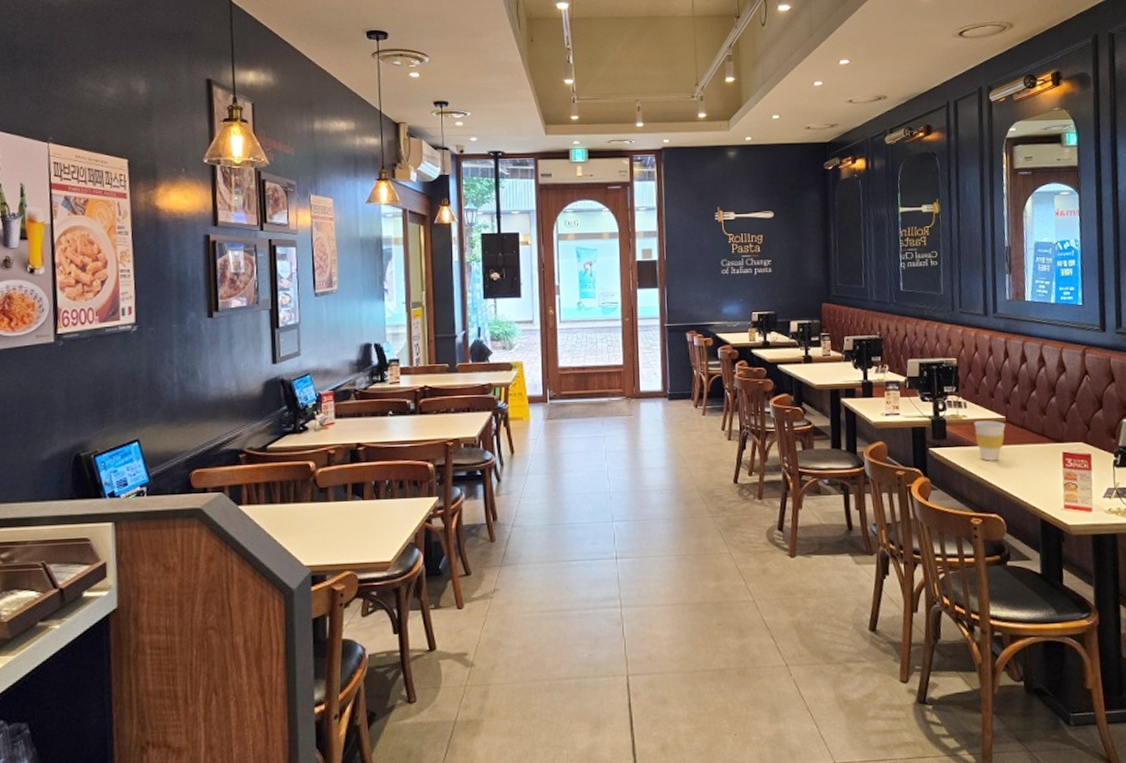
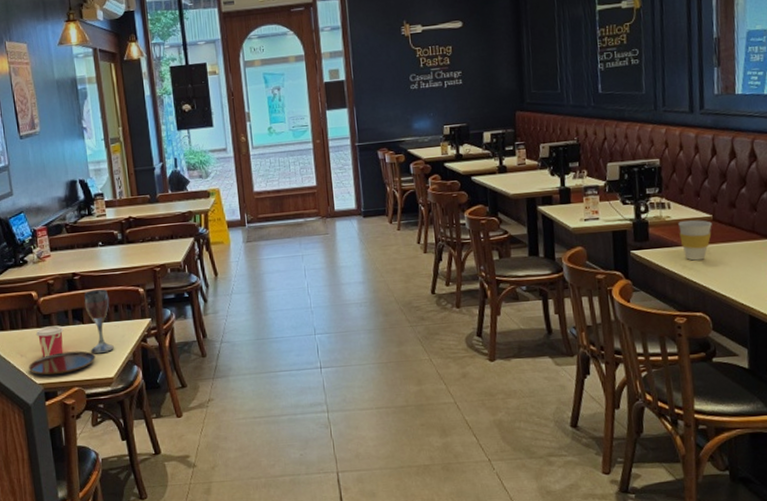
plate: none [297,530,373,557] -> present [29,351,96,376]
cup: none [308,500,341,536] -> present [35,325,64,357]
cup: none [366,463,396,534] -> present [83,289,115,354]

